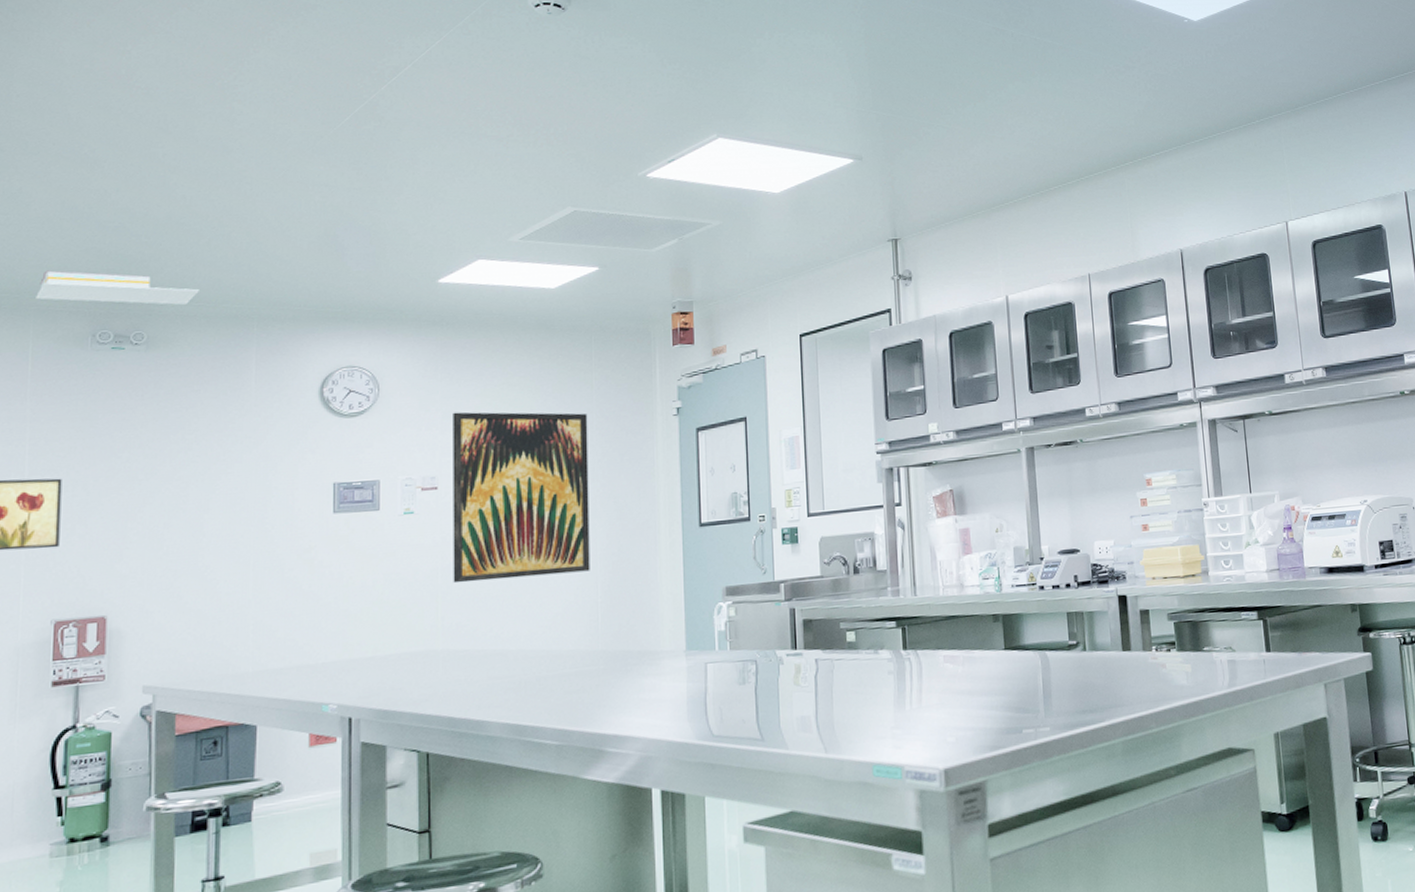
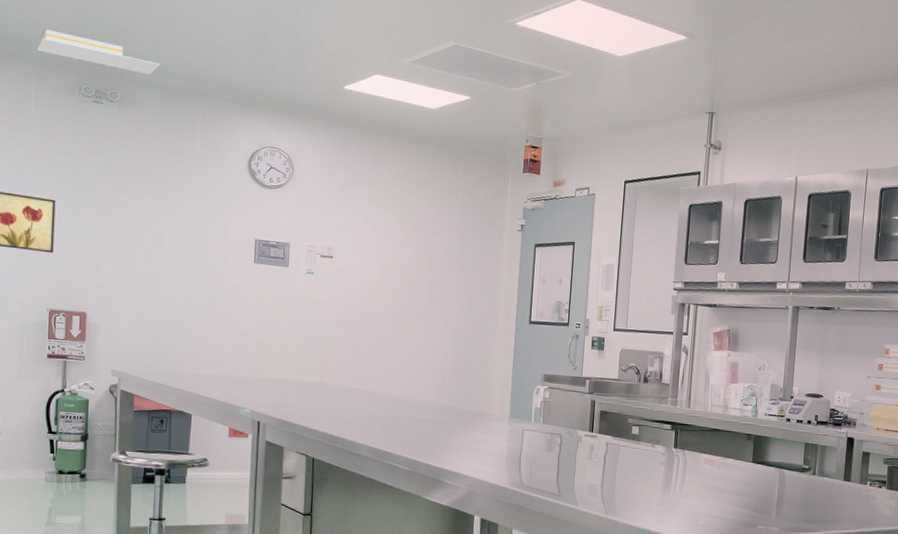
wall art: present [453,412,590,584] -> none [340,198,452,343]

